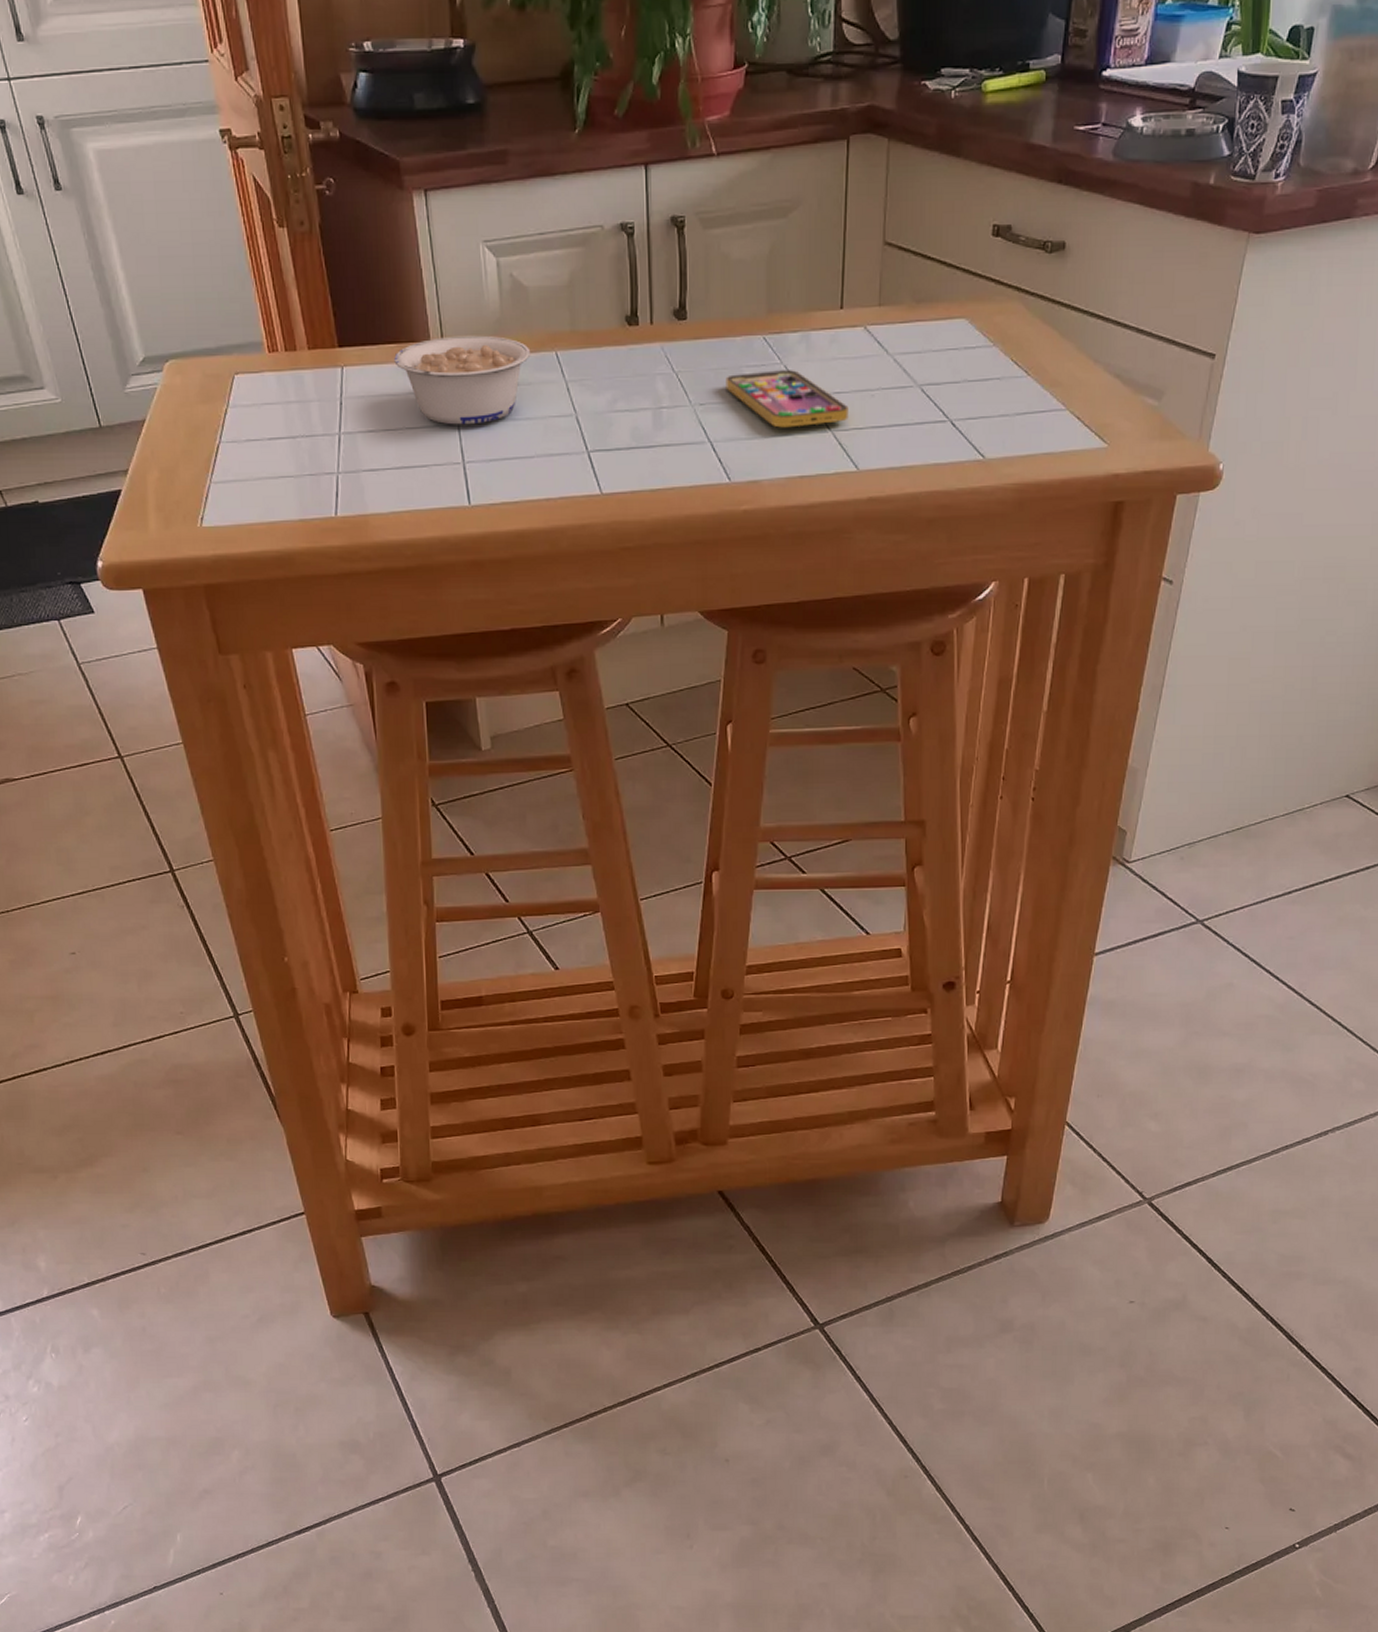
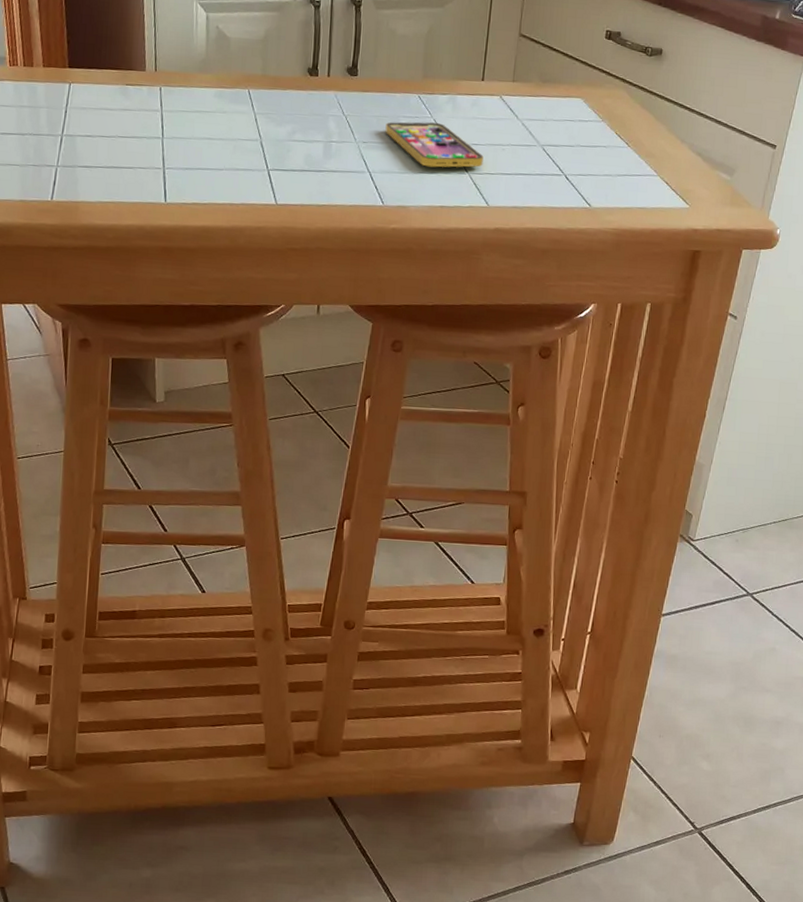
legume: present [394,335,531,425] -> none [114,69,228,140]

